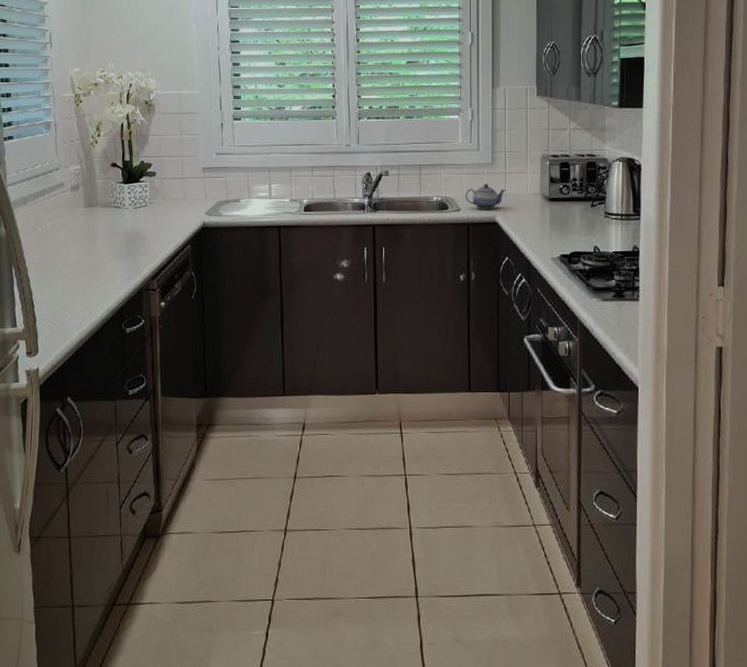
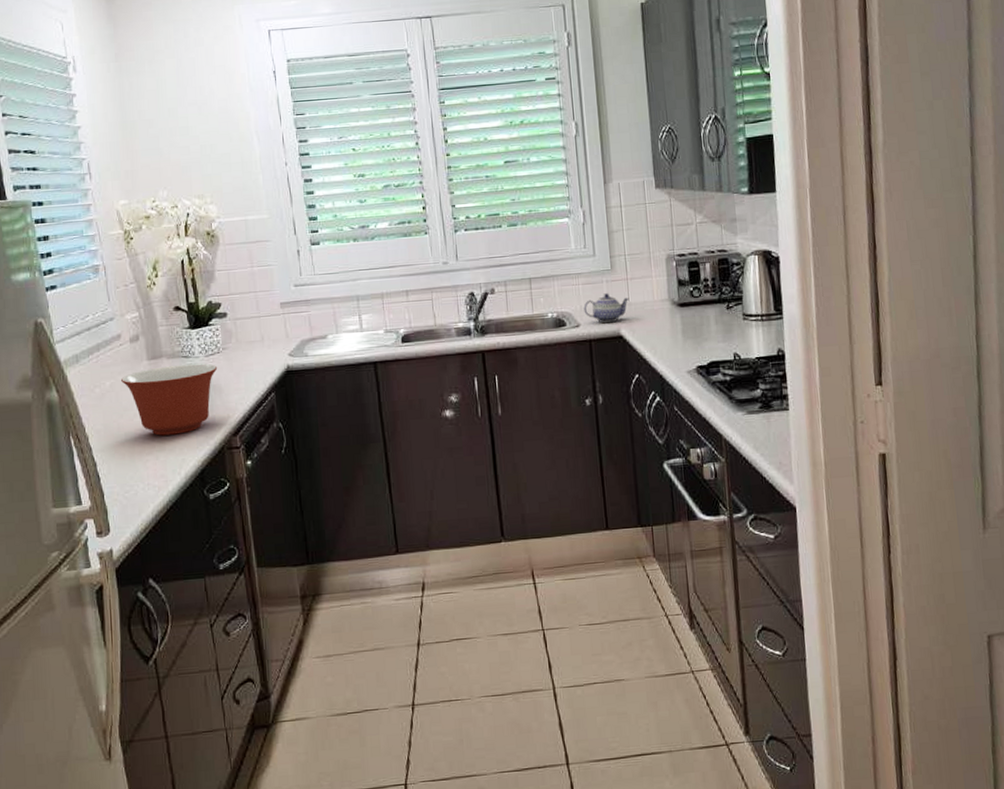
mixing bowl: none [60,214,144,274] -> present [121,363,218,436]

